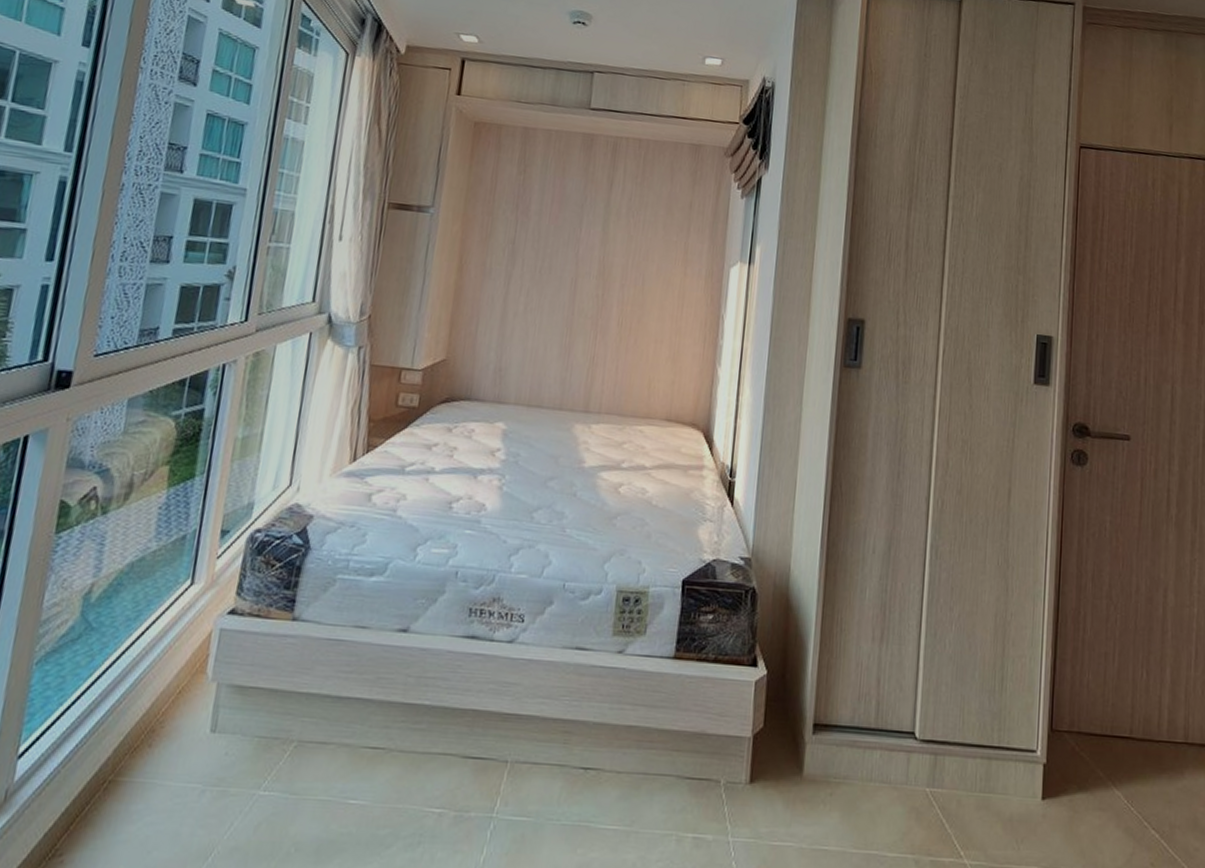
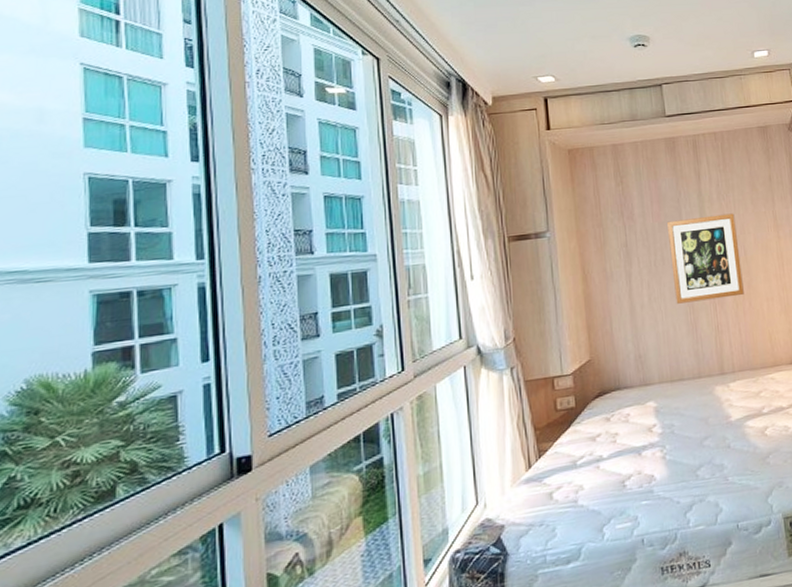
wall art: none [553,226,641,329] -> present [667,213,744,304]

